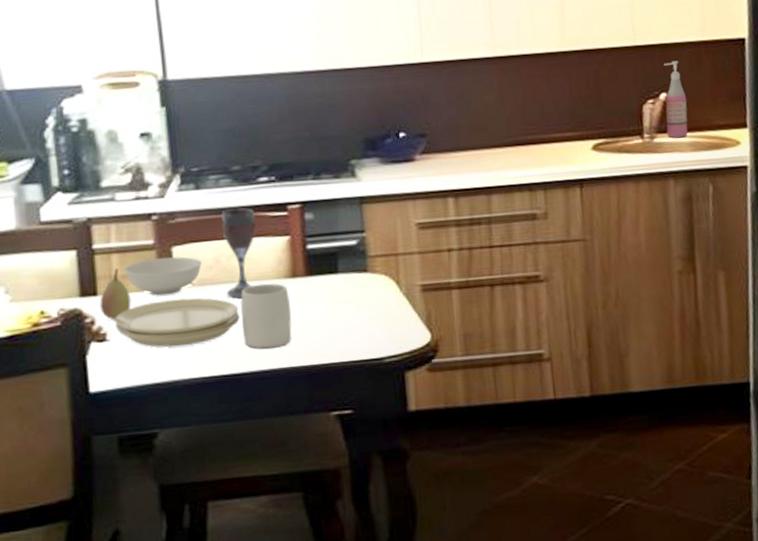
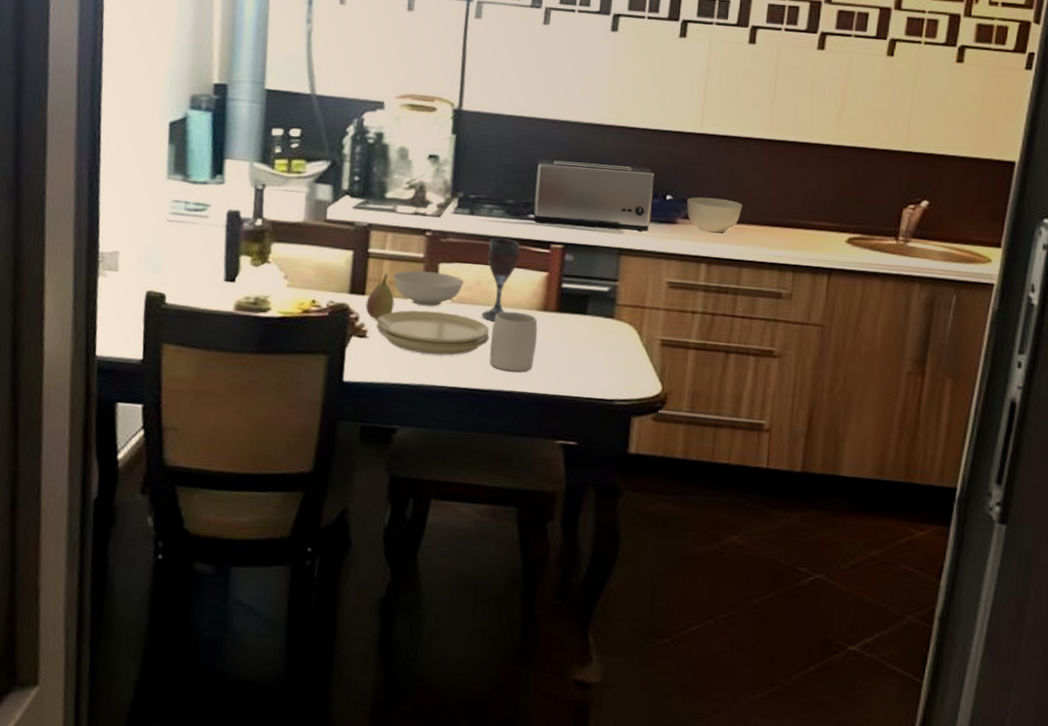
toaster: none [257,107,389,185] -> present [532,158,658,231]
bowl: none [420,126,480,164] -> present [686,197,743,233]
soap dispenser: present [664,61,688,138] -> none [921,172,948,247]

